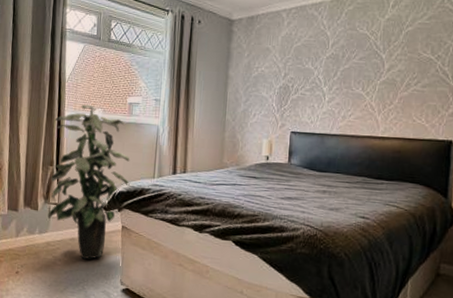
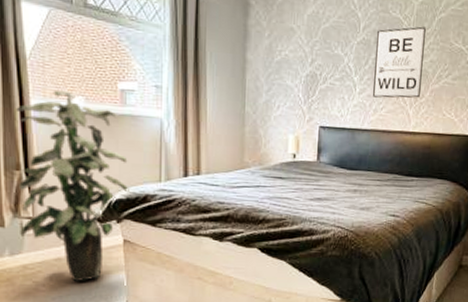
wall art: none [341,40,393,106] -> present [373,26,426,98]

